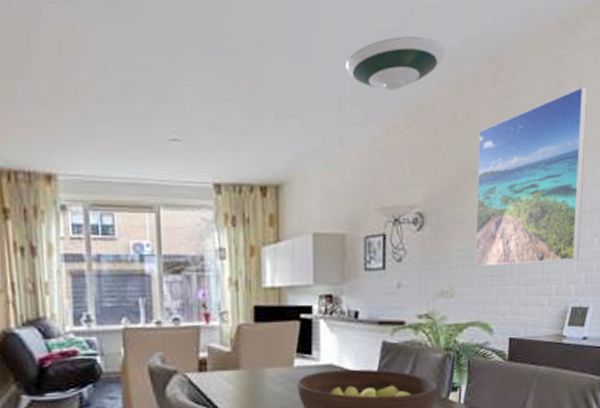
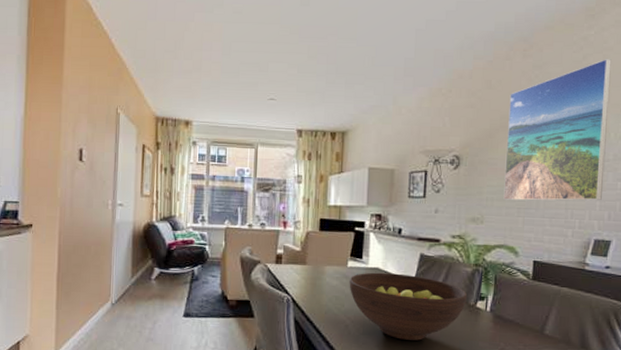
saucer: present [346,35,445,90] -> none [401,24,483,64]

